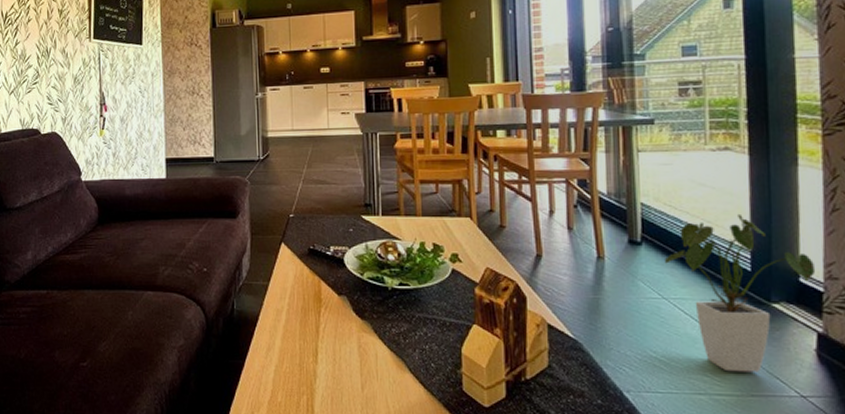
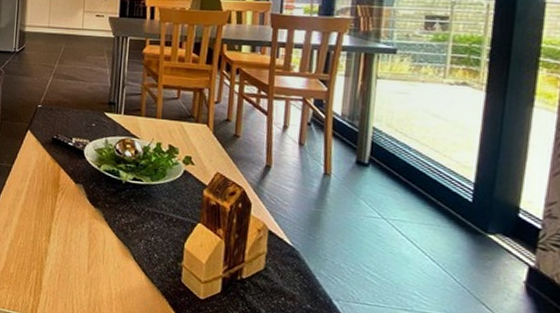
house plant: present [665,213,816,372] -> none [389,146,537,297]

